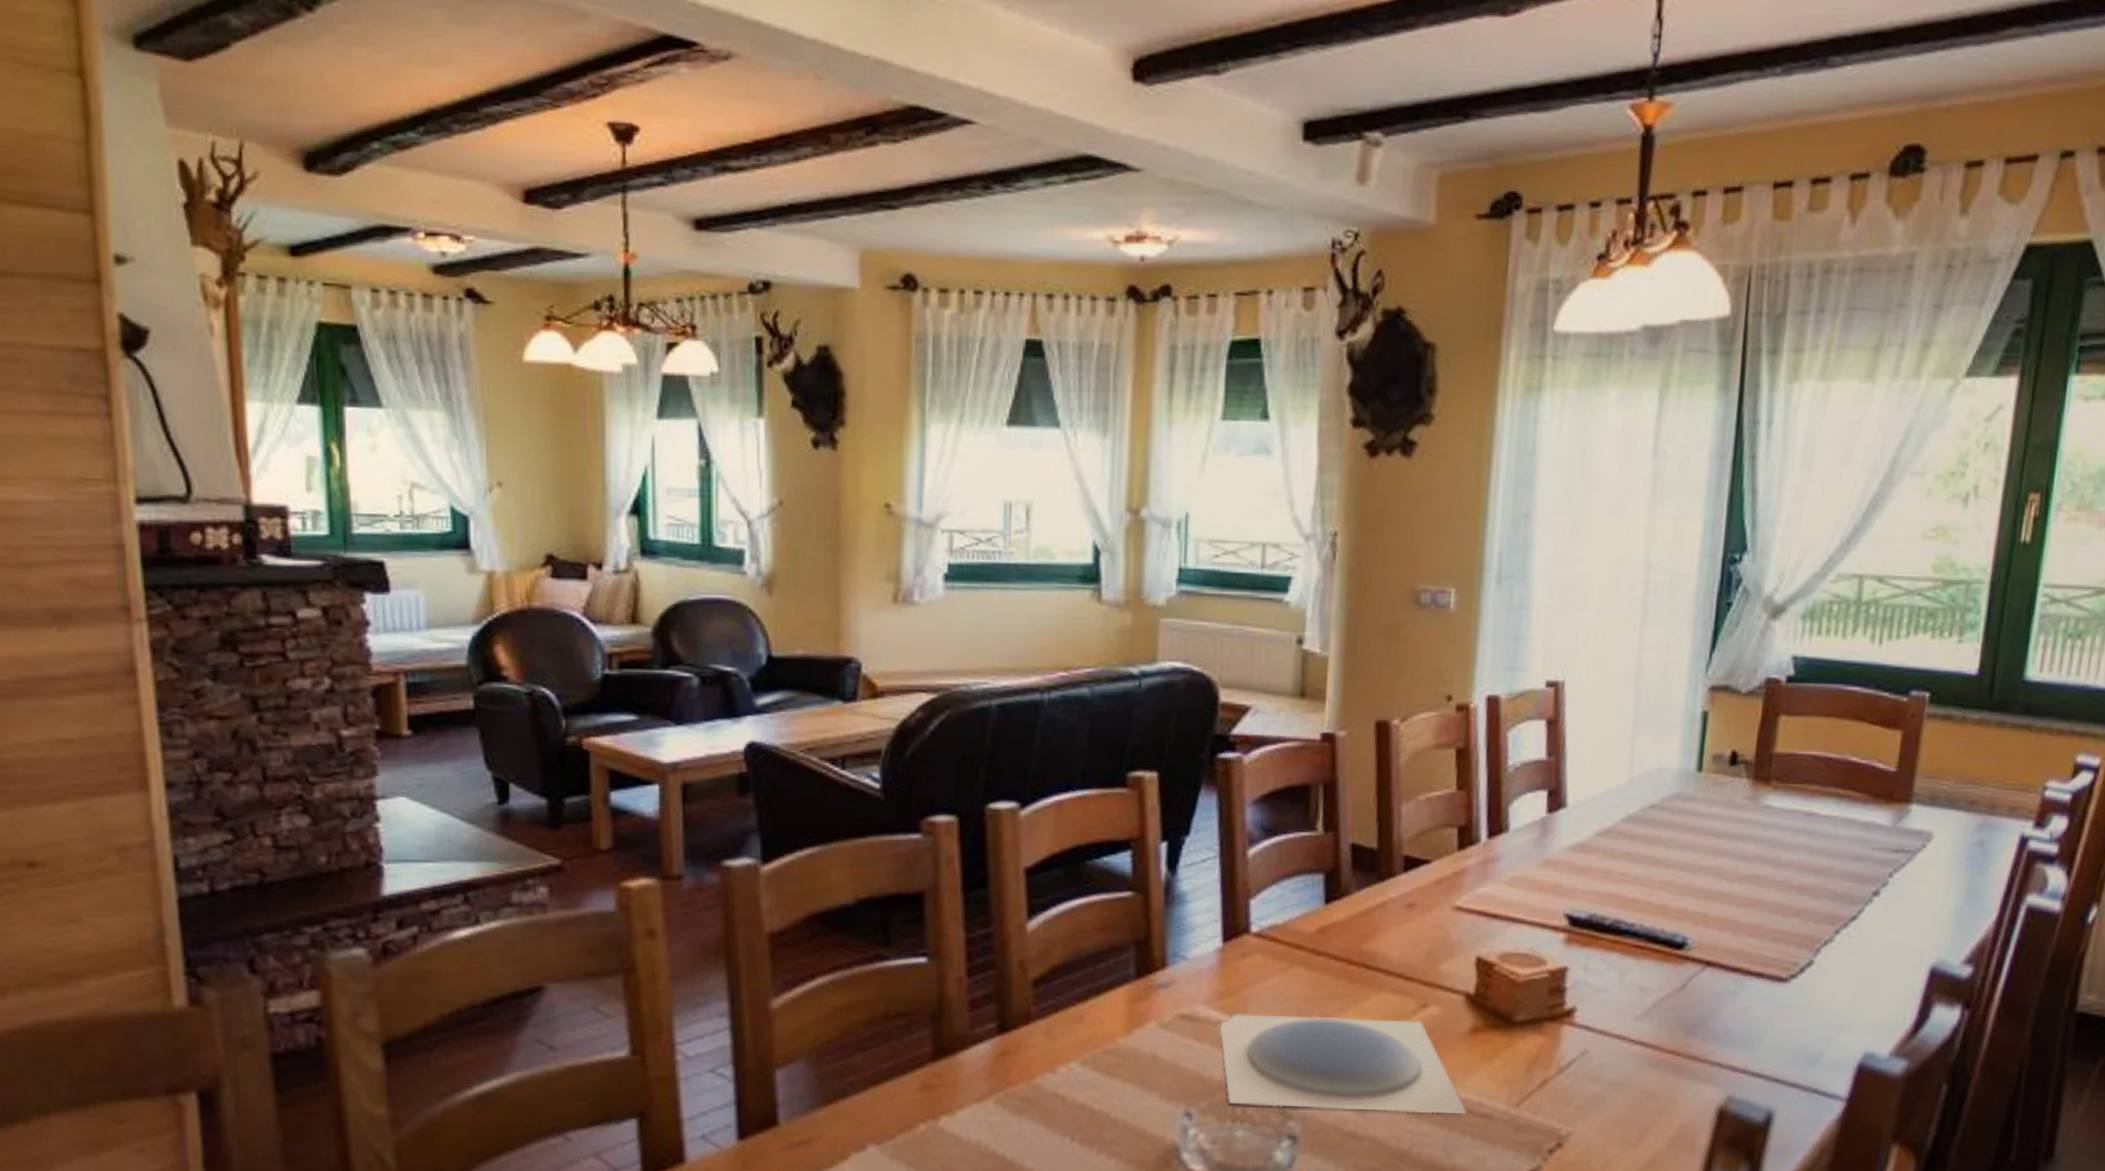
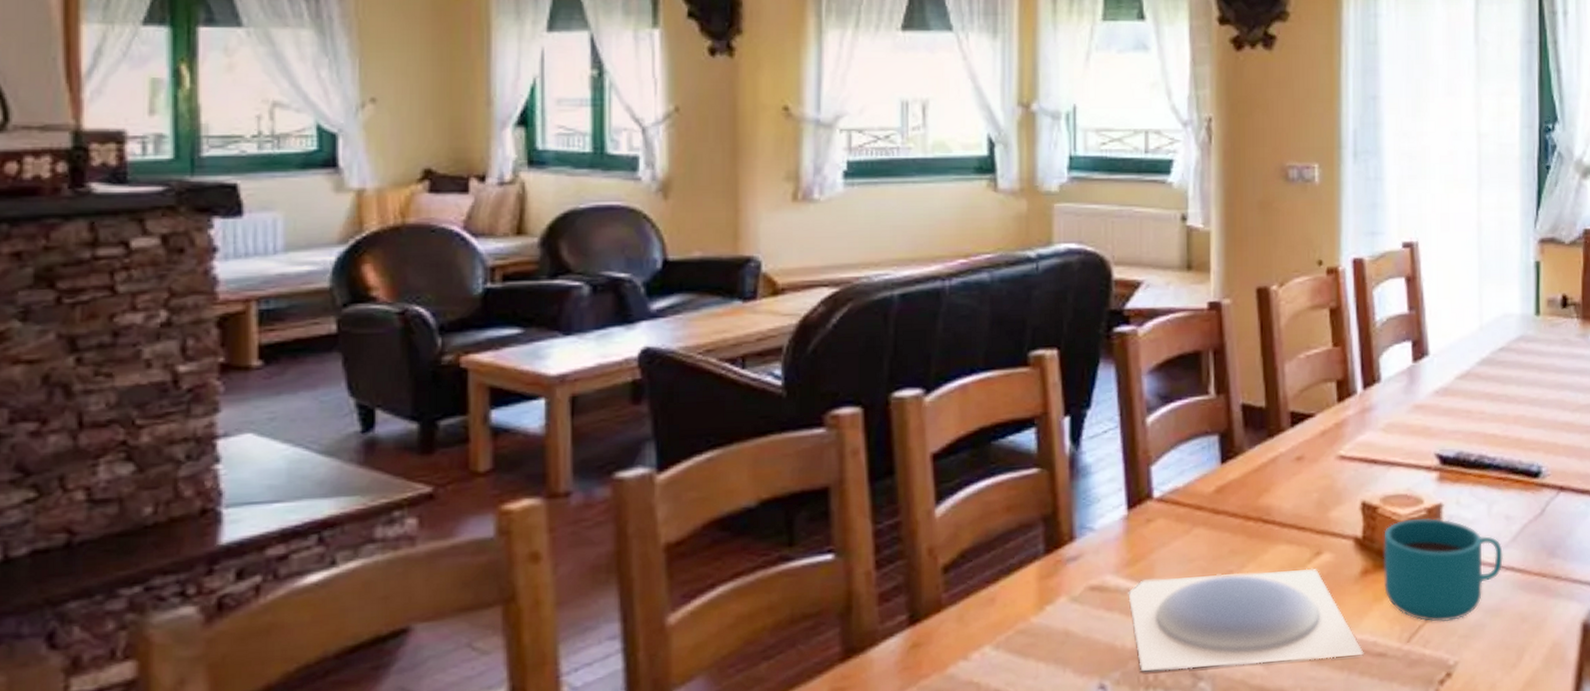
cup: none [1495,979,1633,1090] -> present [1384,517,1503,622]

